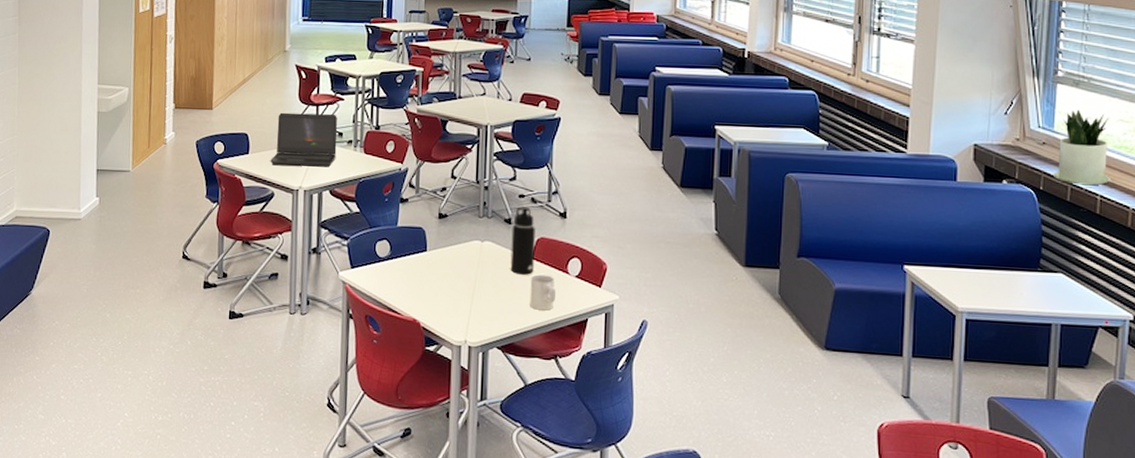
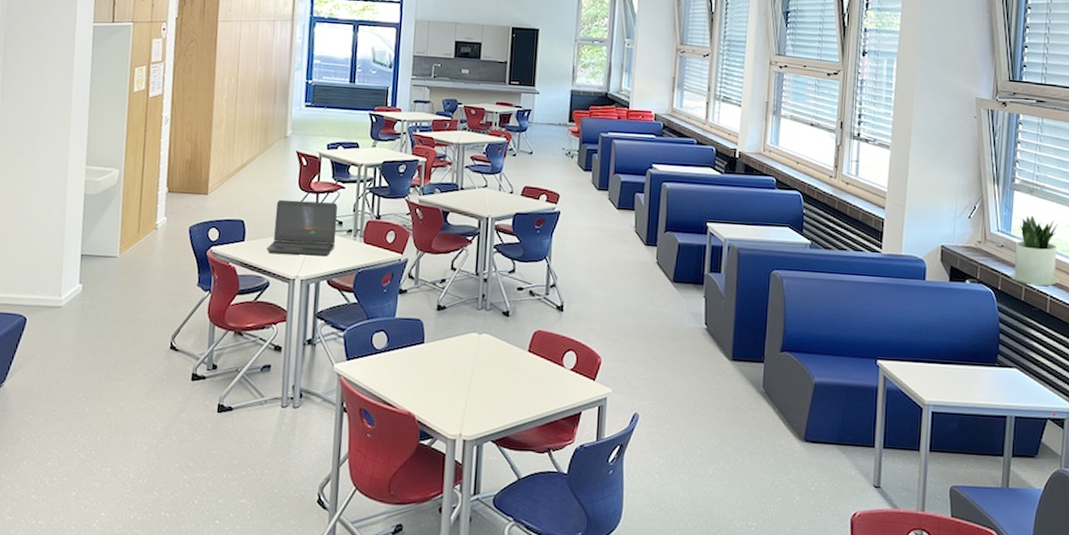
water bottle: present [510,206,535,275] -> none [507,299,533,368]
cup: present [530,274,555,311] -> none [525,367,551,404]

